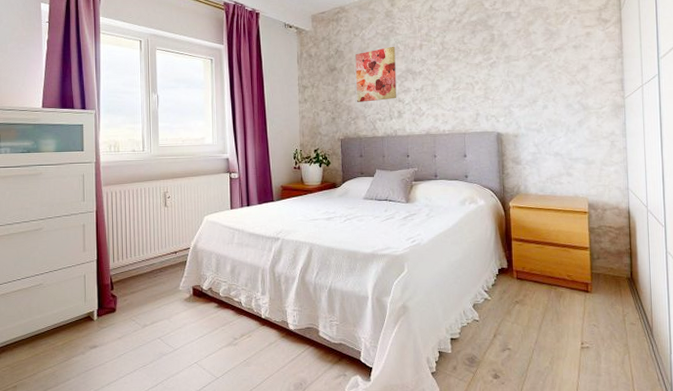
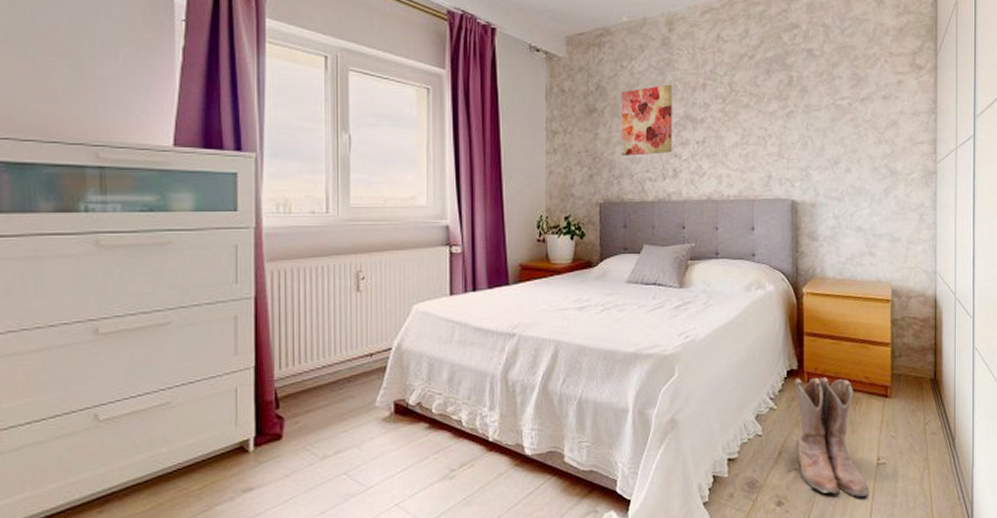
boots: none [505,274,574,374] -> present [795,377,868,497]

